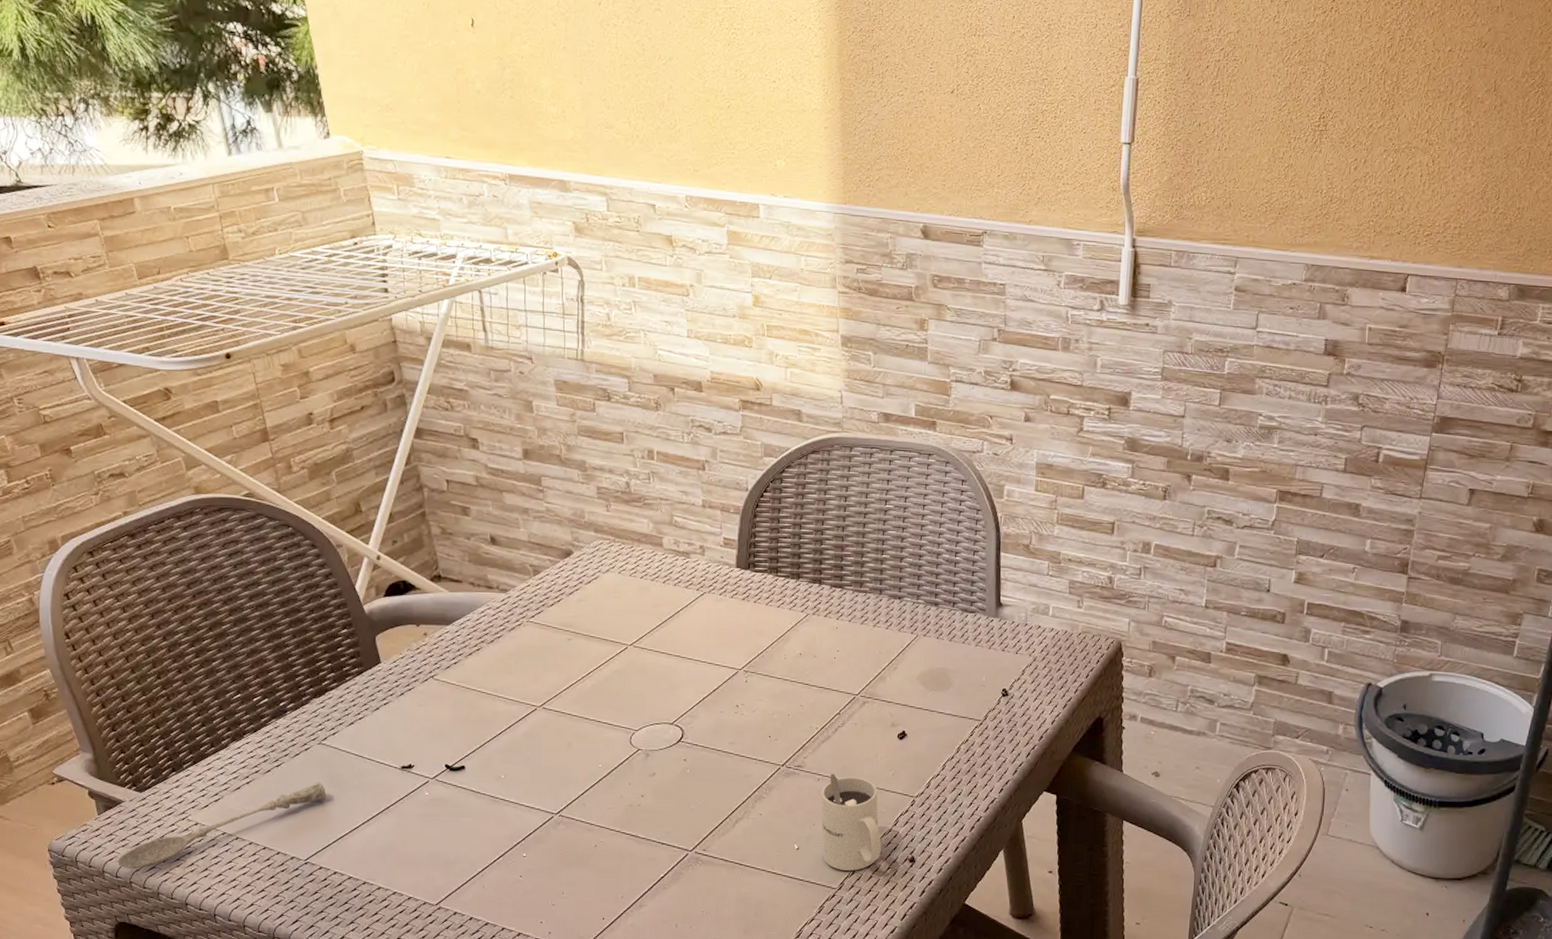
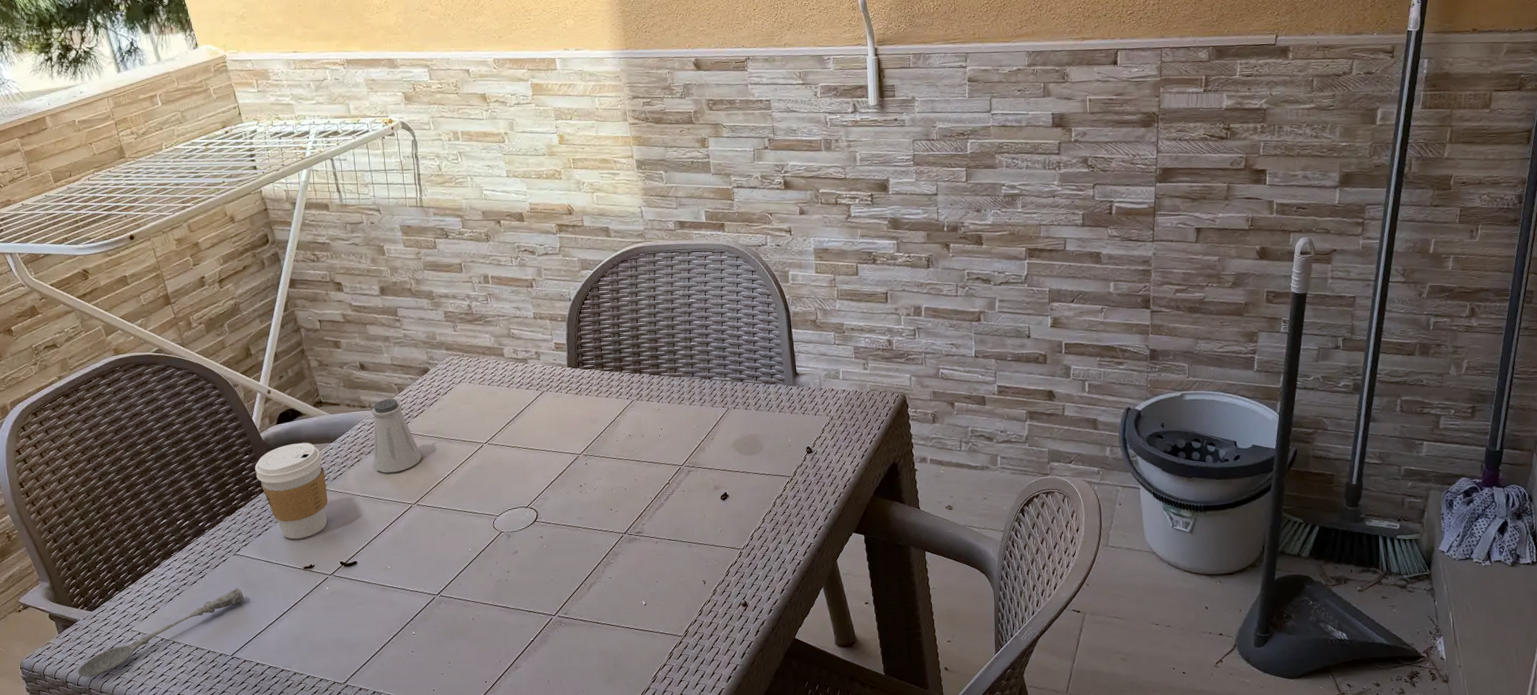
coffee cup: none [353,621,438,733] -> present [255,442,328,539]
saltshaker: none [495,581,554,668] -> present [371,398,422,473]
mug: present [821,773,881,871] -> none [660,536,717,620]

